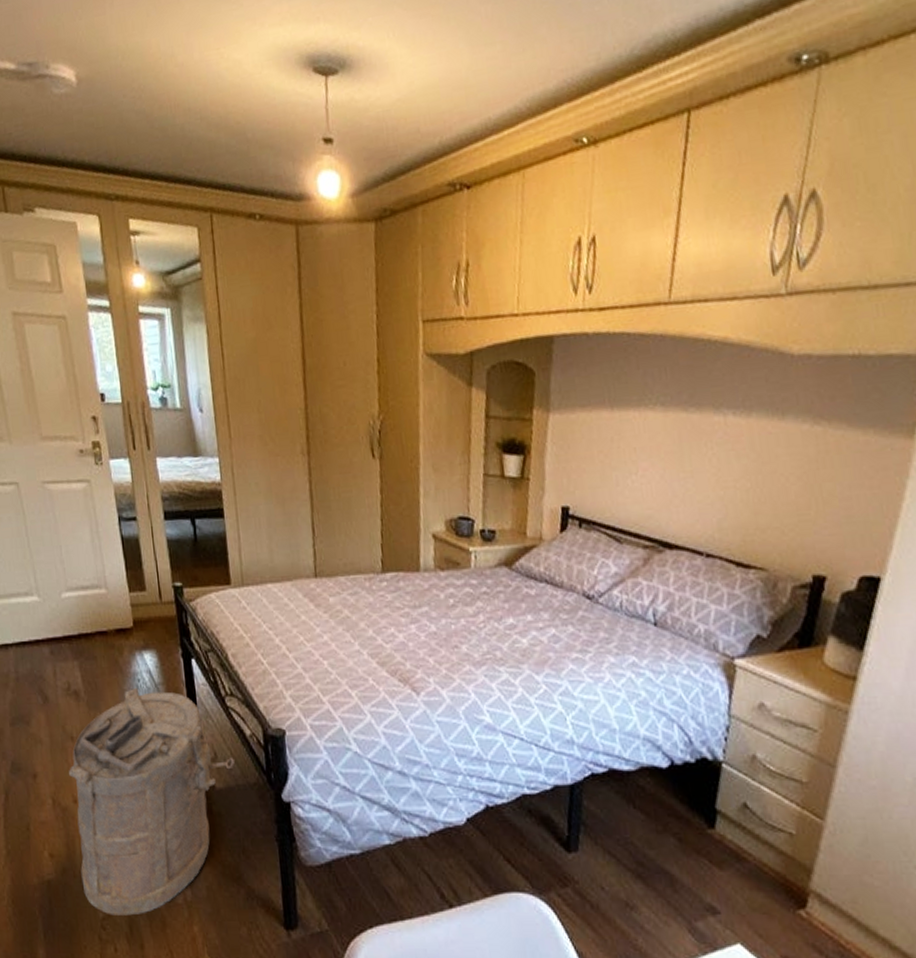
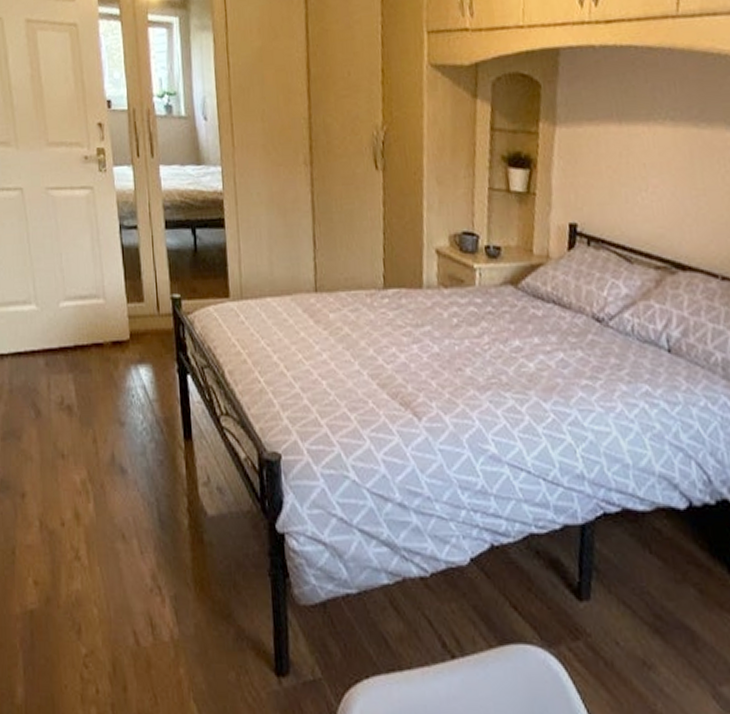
laundry hamper: present [69,687,235,916] -> none [58,403,228,653]

